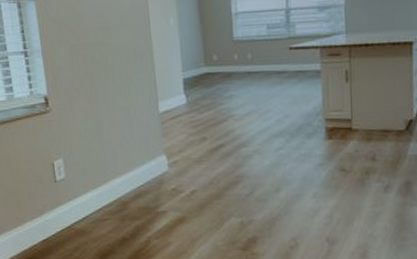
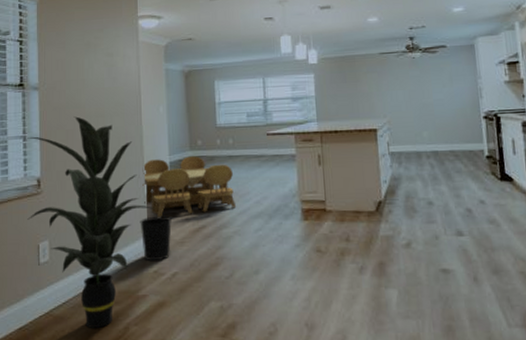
indoor plant: none [26,29,170,241] -> present [25,116,155,328]
dining table: none [154,72,257,136] -> present [142,156,237,217]
wastebasket: none [155,134,189,180] -> present [140,215,172,262]

